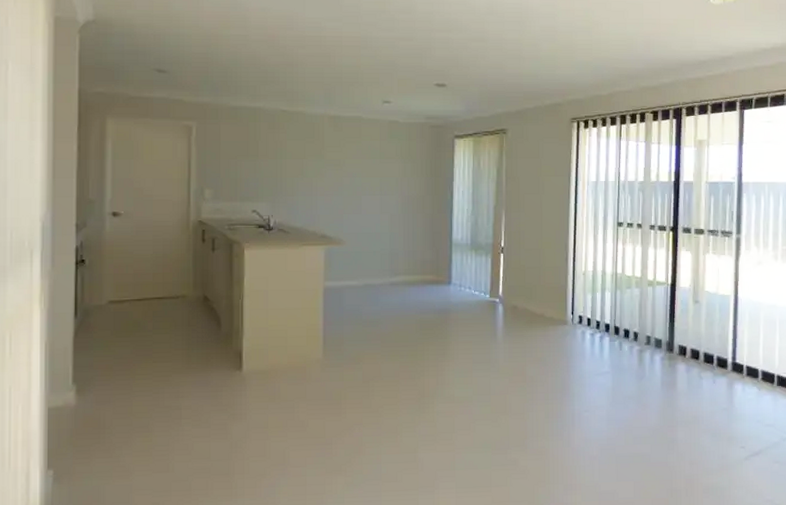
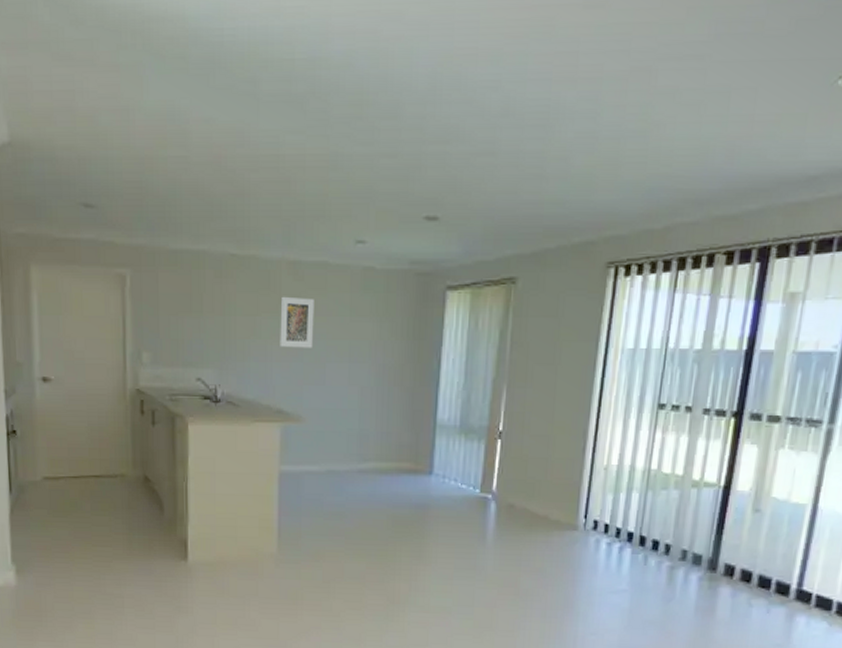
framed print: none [323,143,351,185] -> present [280,296,314,348]

